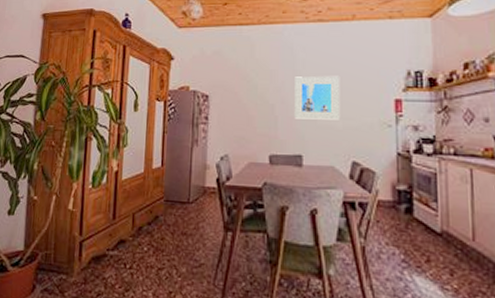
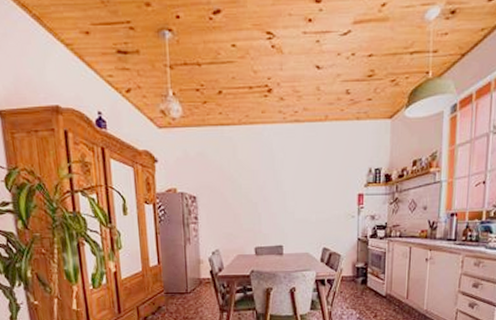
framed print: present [294,75,339,120] -> none [275,174,313,215]

